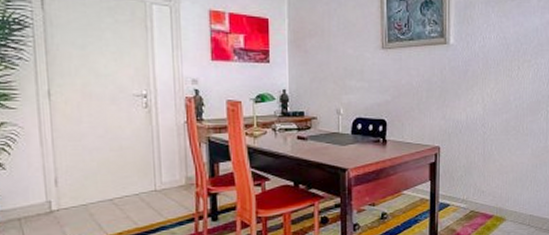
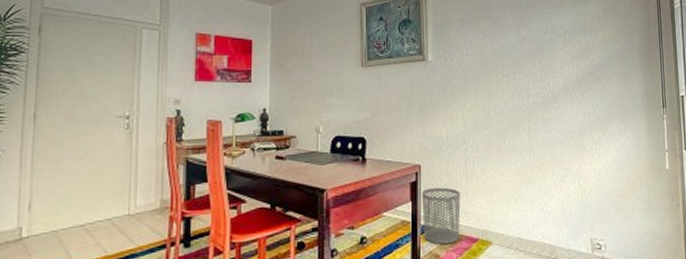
waste bin: none [441,168,478,220] -> present [422,187,461,245]

